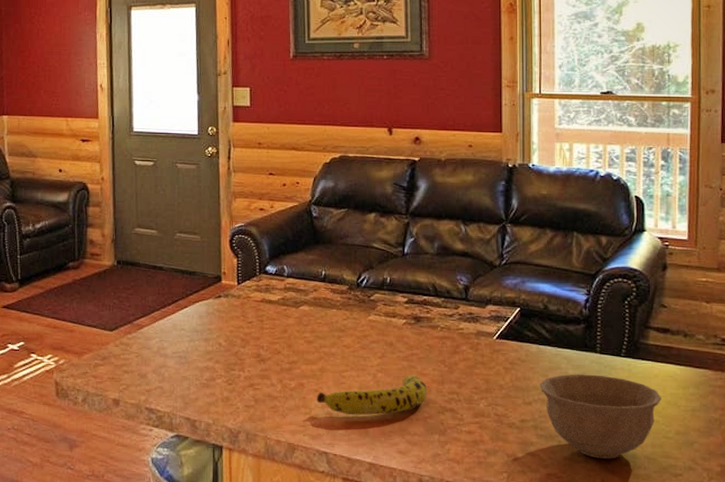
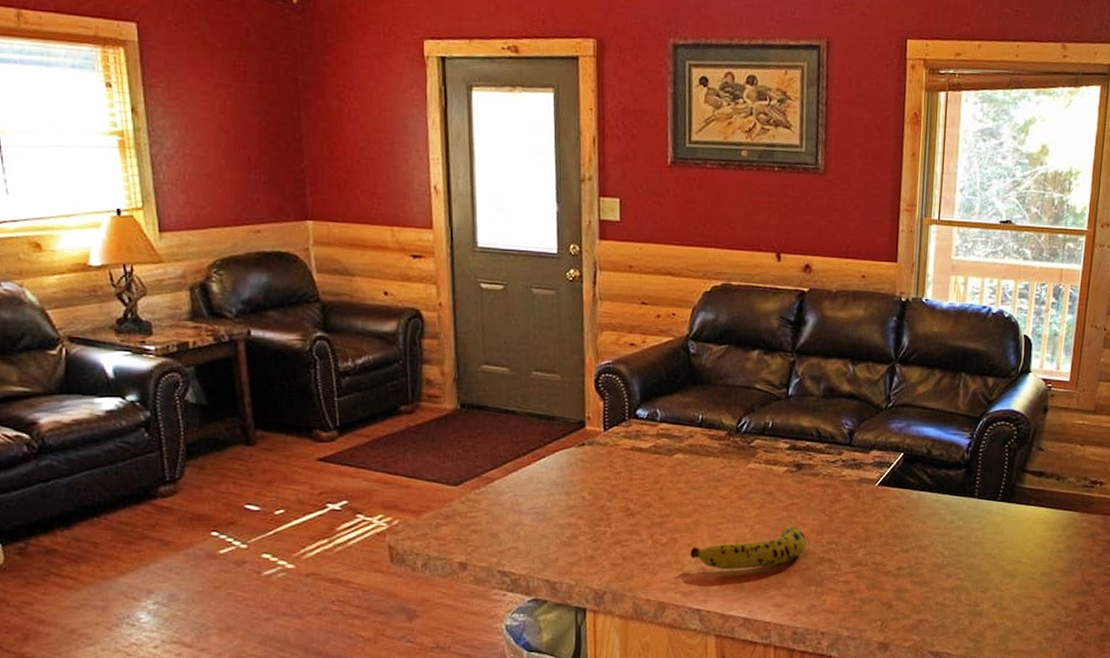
bowl: present [539,374,661,459] -> none [918,519,1031,602]

